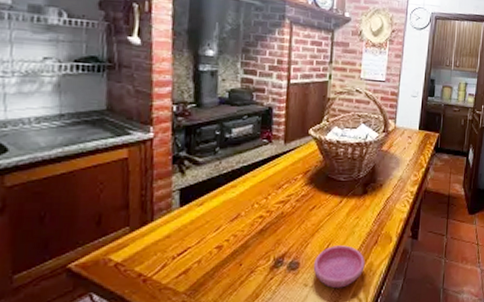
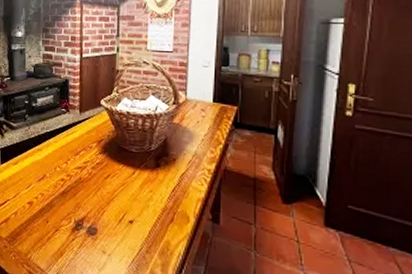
saucer: present [313,245,365,289] -> none [110,217,161,263]

